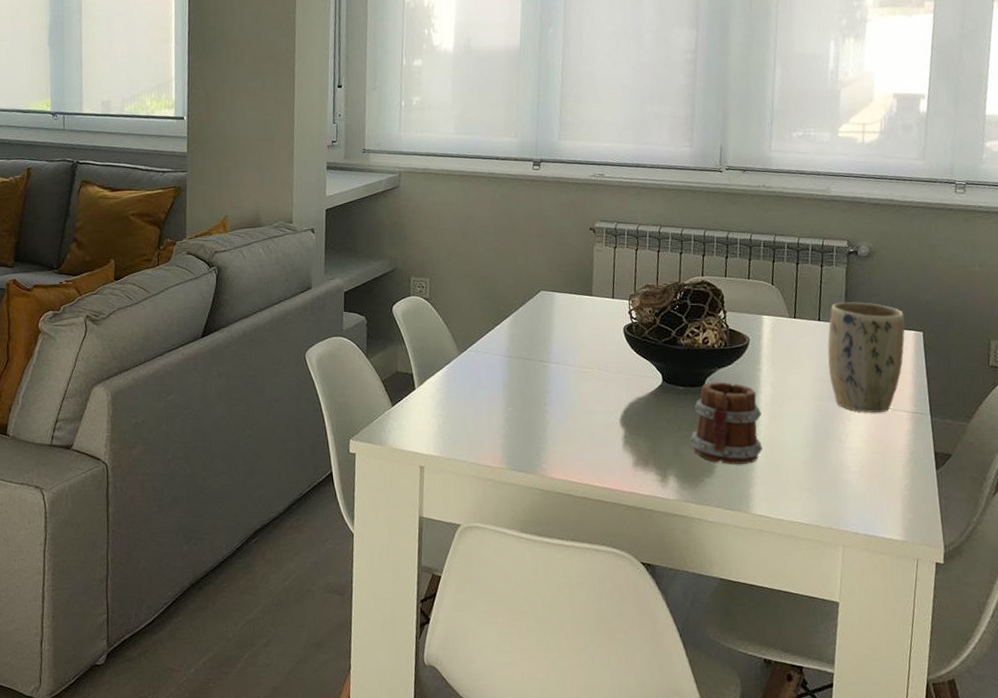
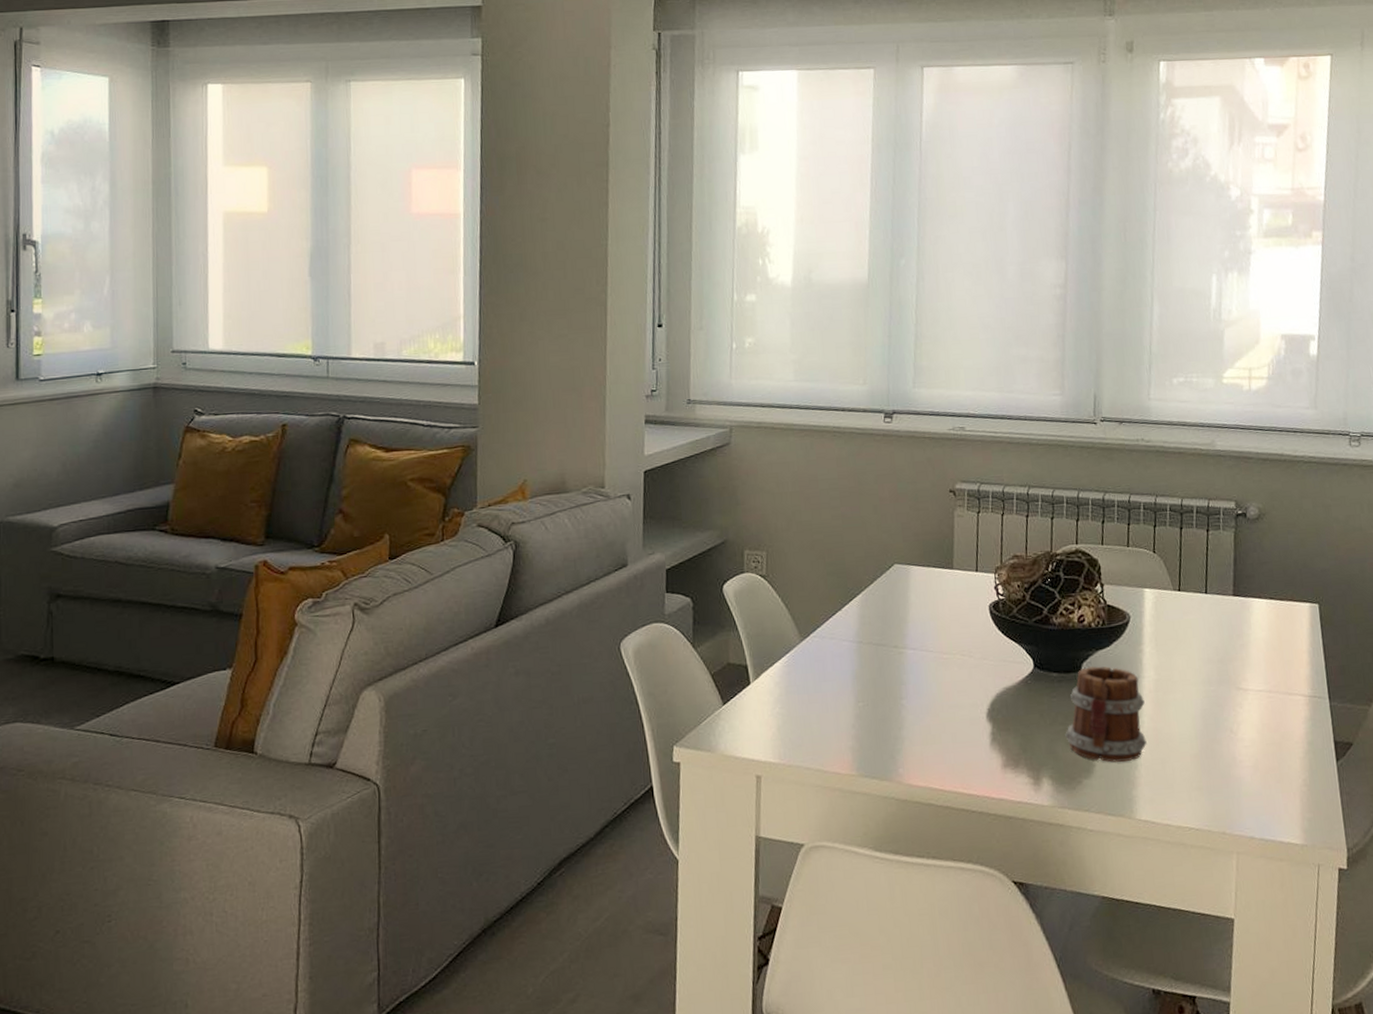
plant pot: present [827,301,905,413] -> none [1215,571,1300,698]

